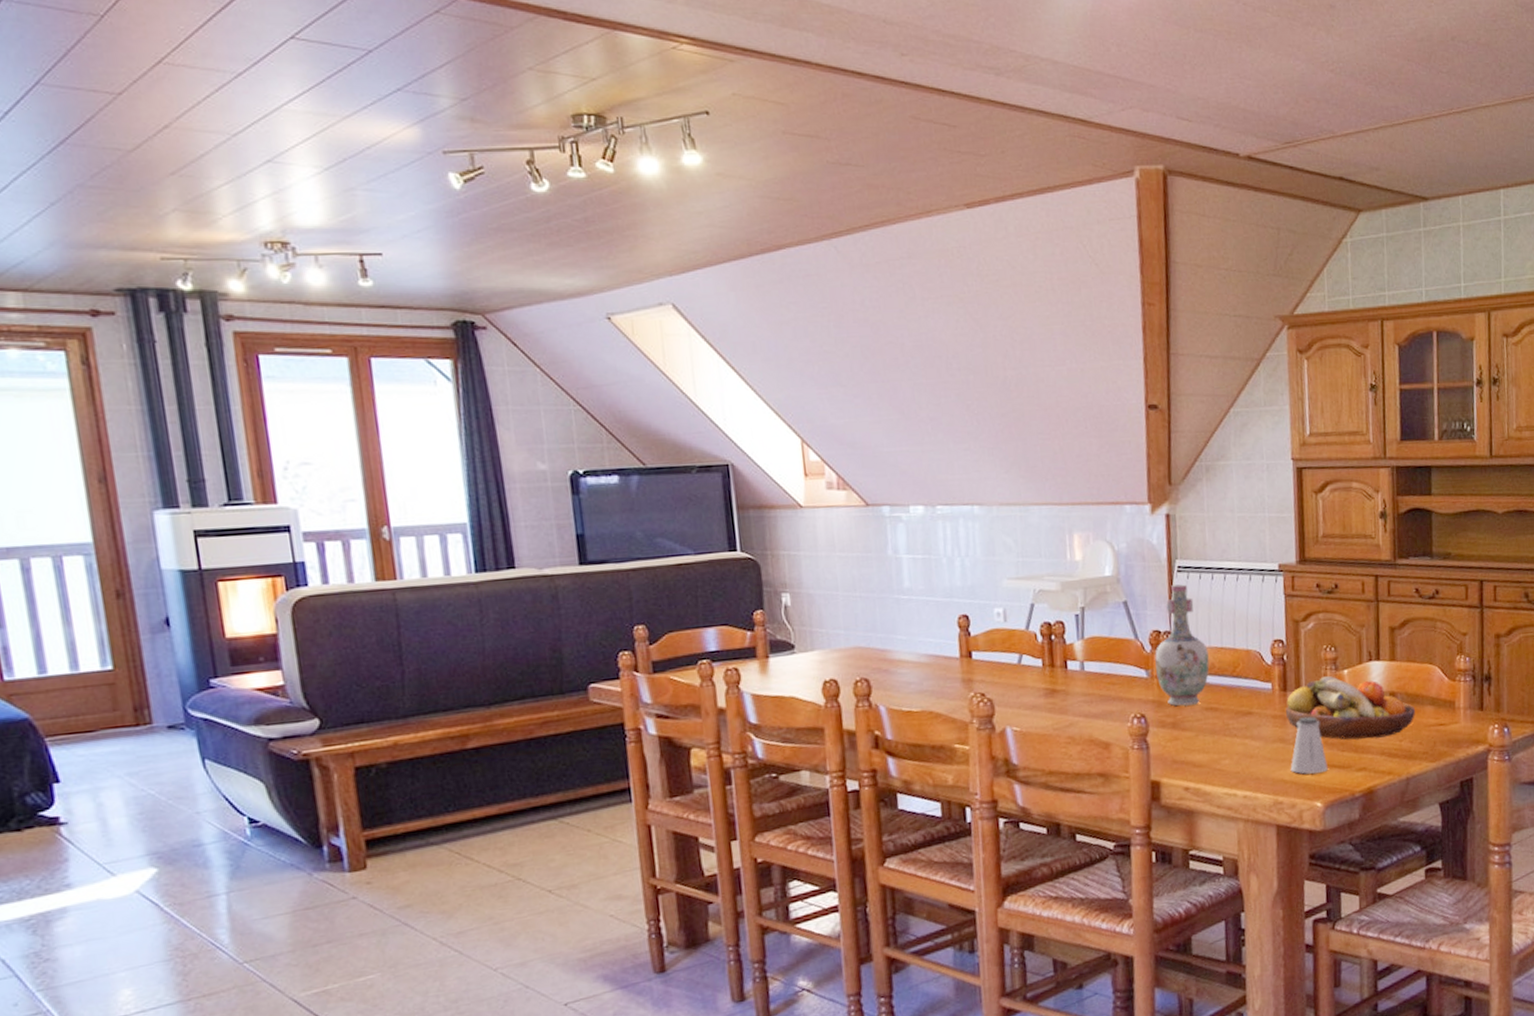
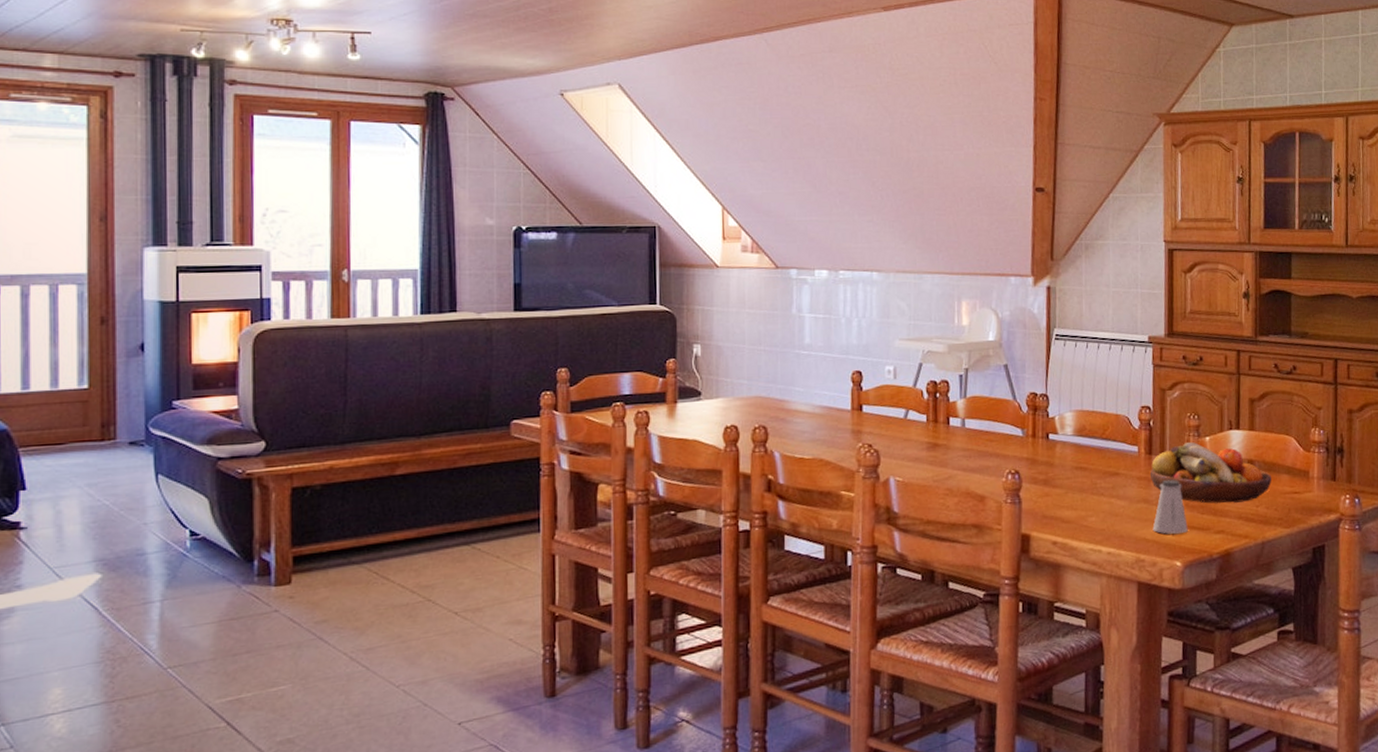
vase: present [1155,584,1210,706] -> none [1031,351,1081,465]

